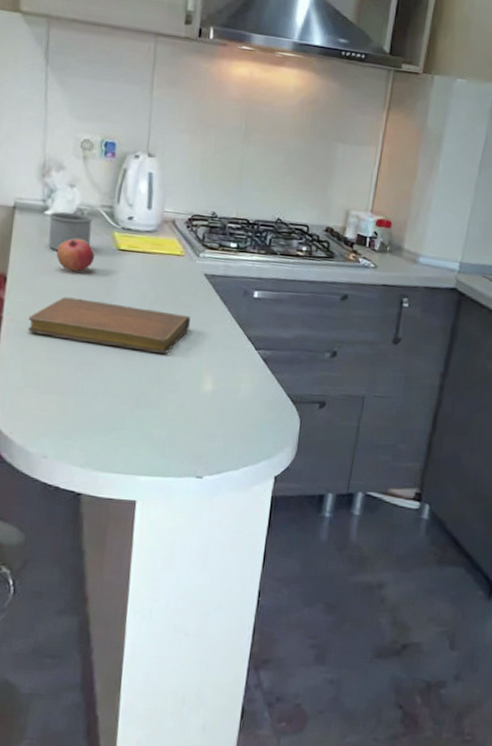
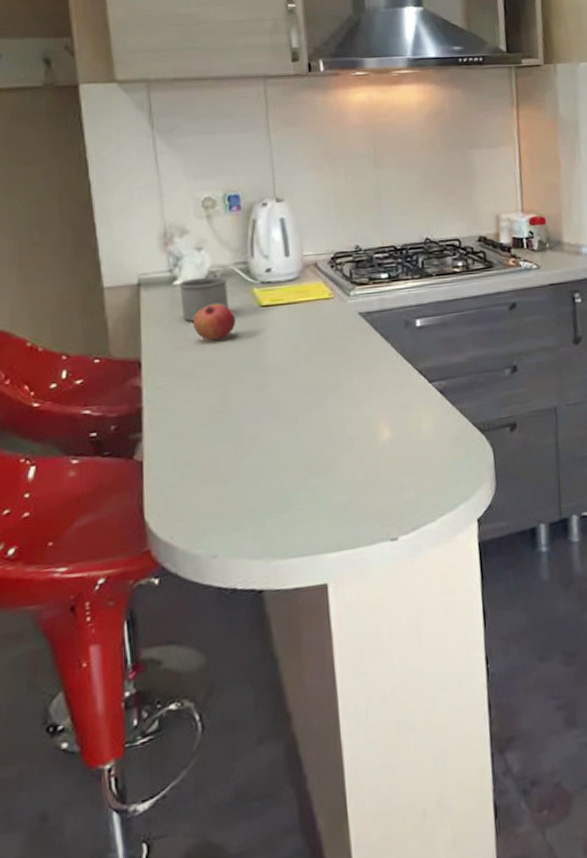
notebook: present [28,297,190,354] -> none [172,361,353,418]

